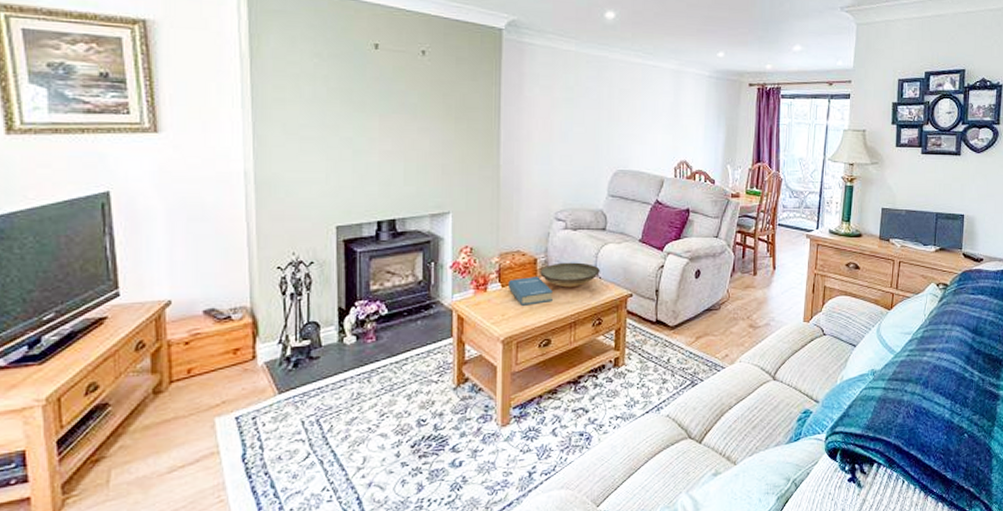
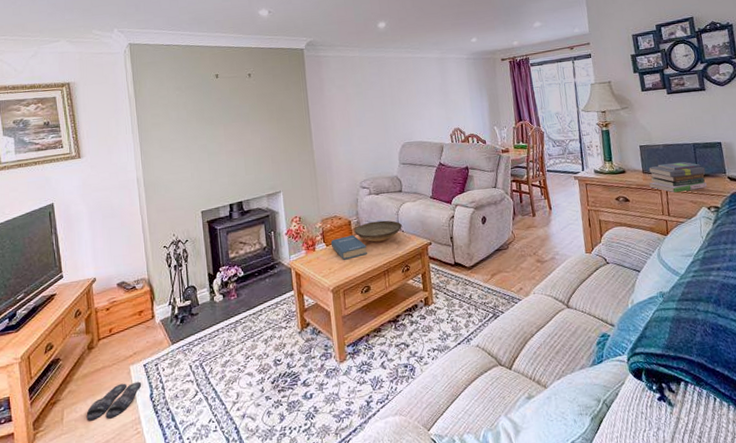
slippers: none [145,438,231,485] -> present [86,381,142,421]
books: none [883,231,942,265] -> present [649,161,707,193]

